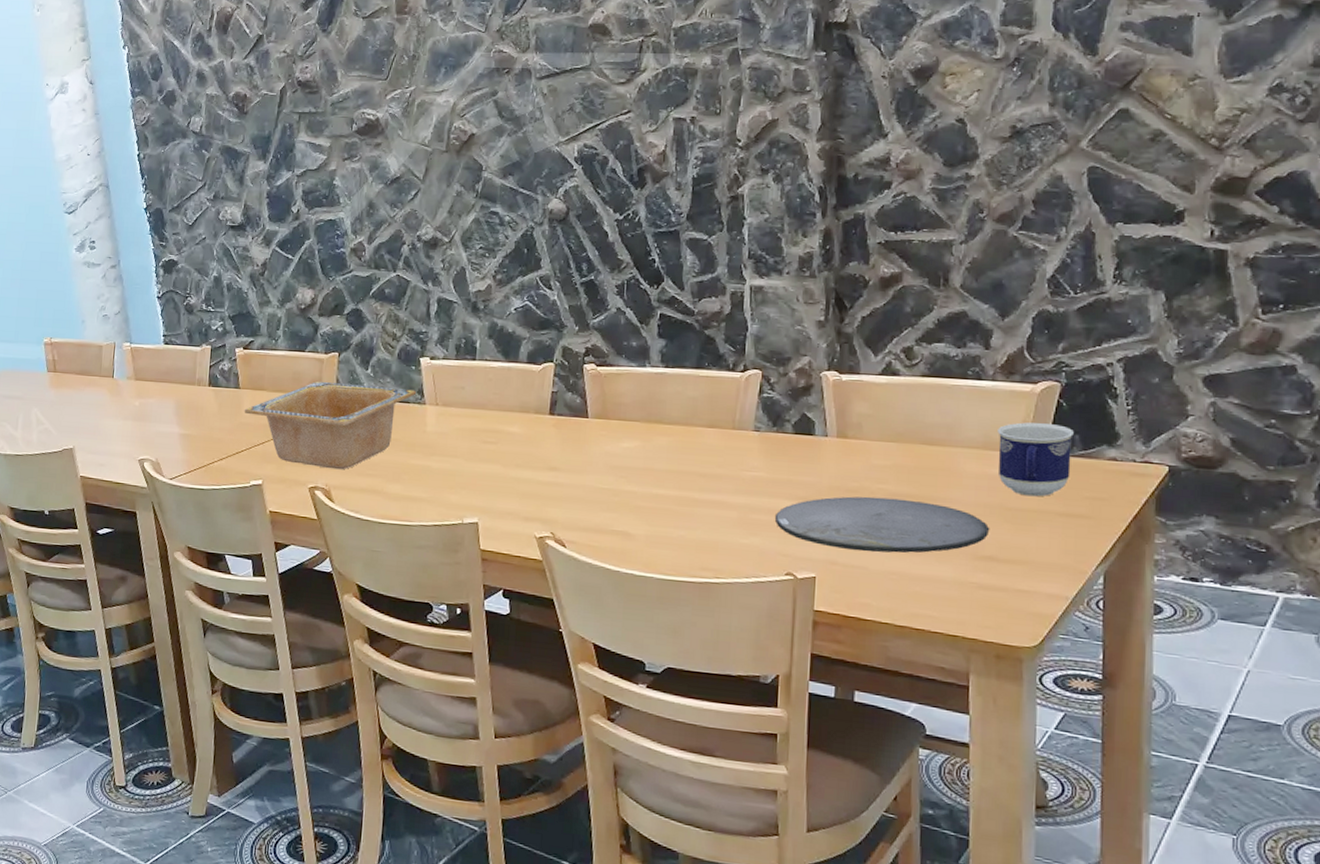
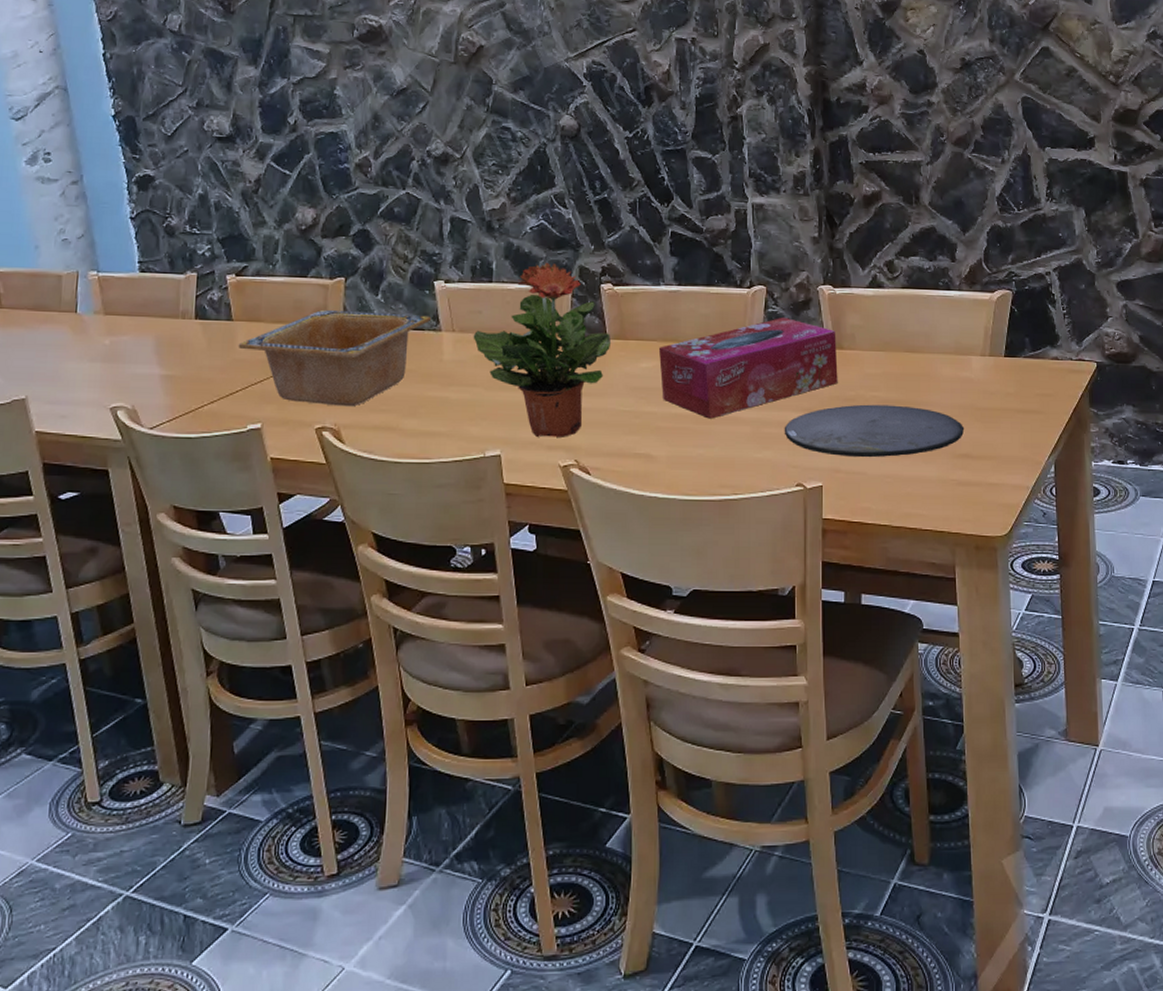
potted plant: none [455,342,593,510] -> present [473,262,612,437]
tissue box: none [641,402,840,502] -> present [658,317,838,419]
cup: present [997,422,1074,497] -> none [965,328,1024,396]

